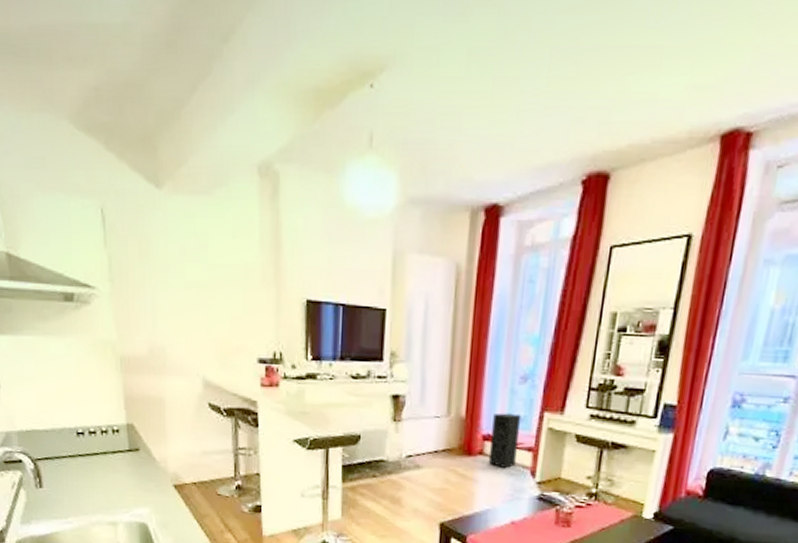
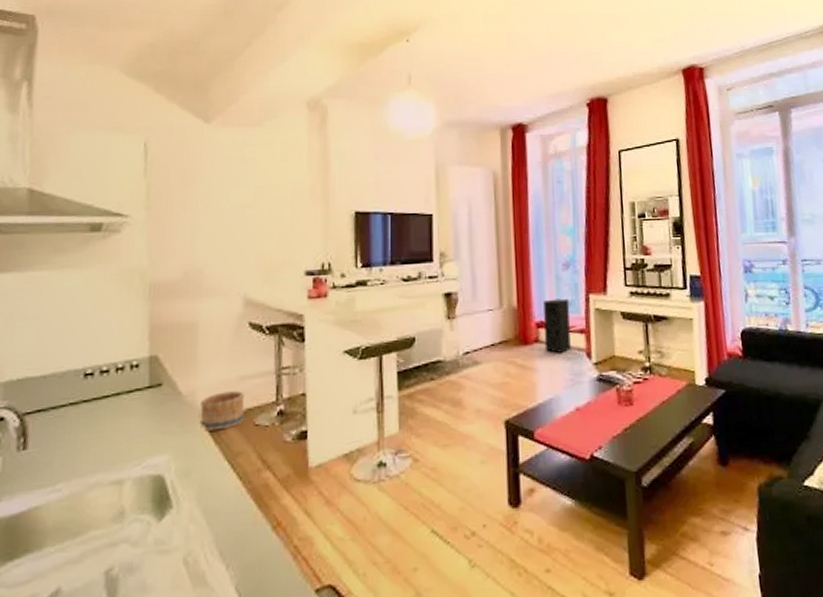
basket: none [172,462,208,495] -> present [200,391,245,431]

